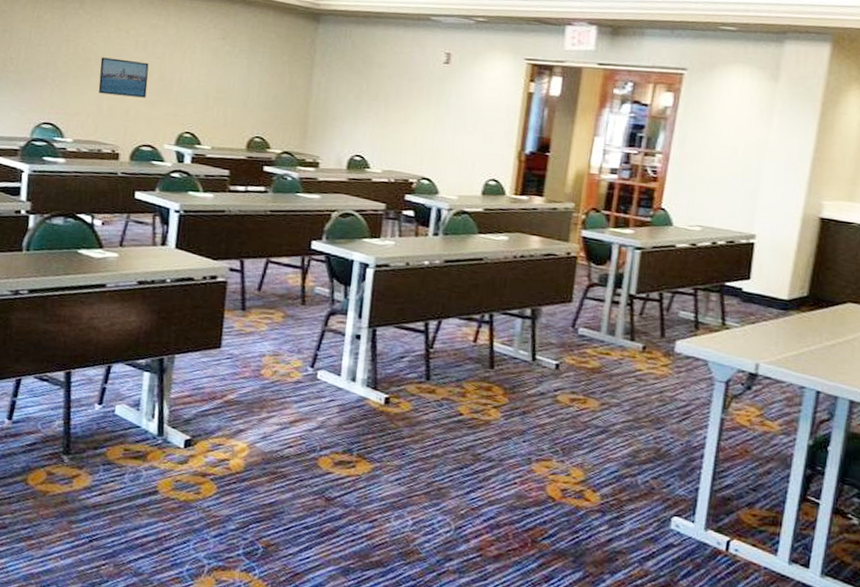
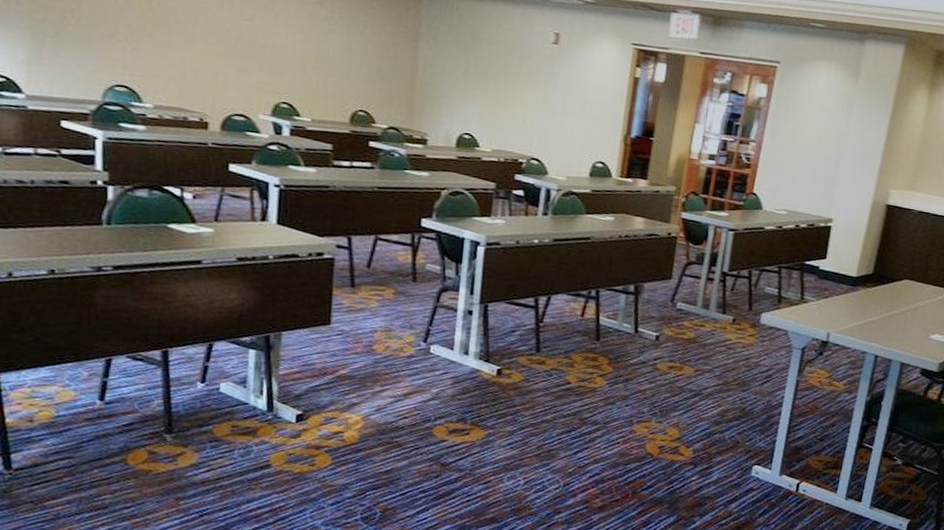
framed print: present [98,57,149,98] -> none [179,15,237,63]

